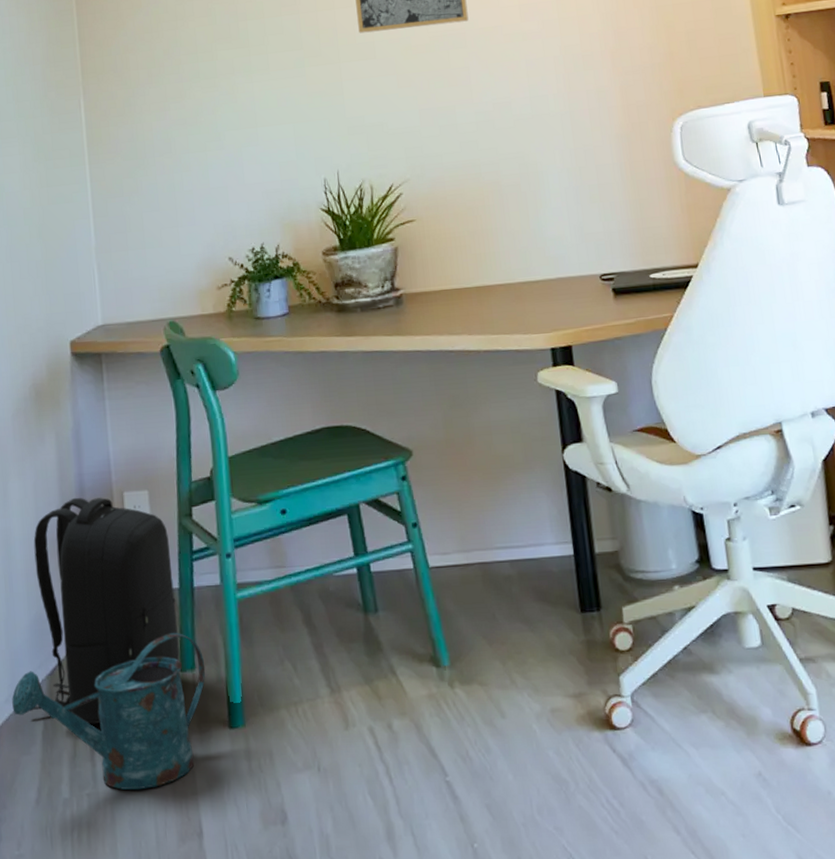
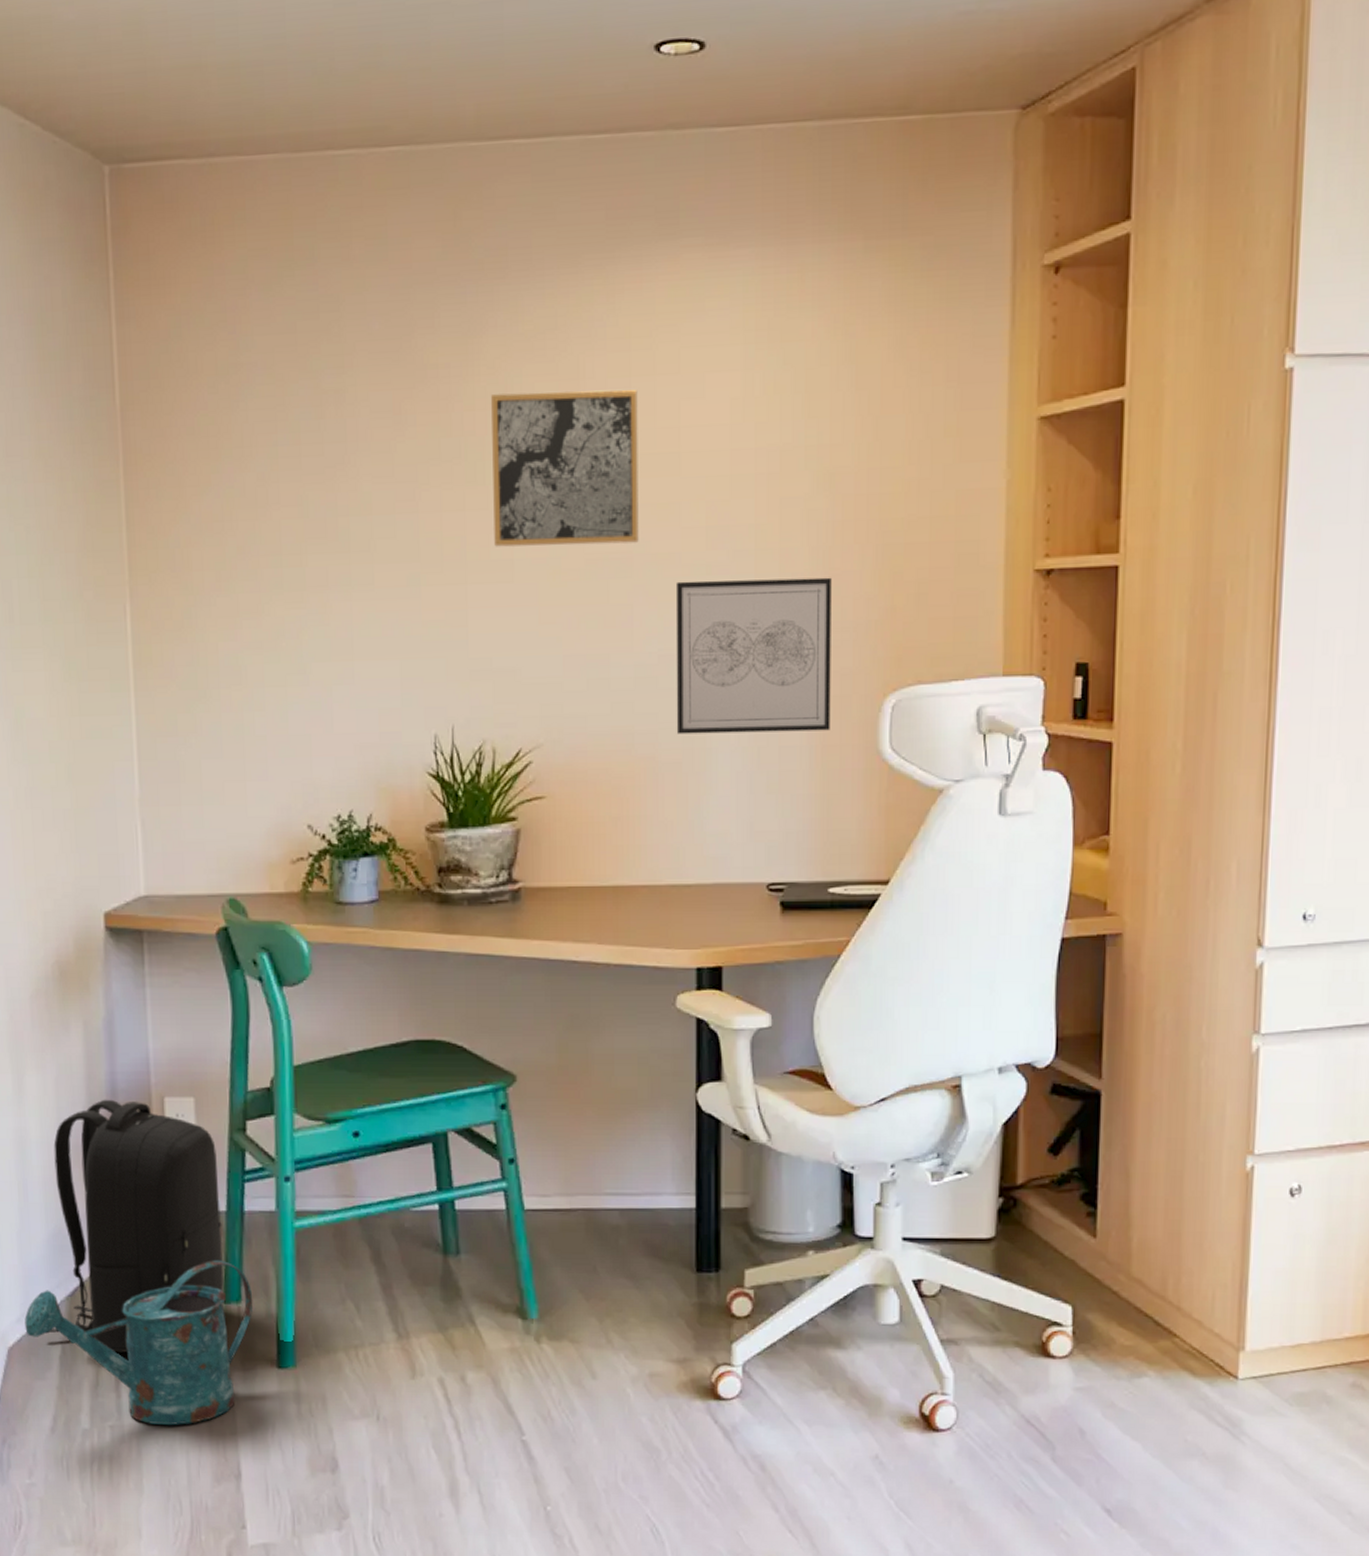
wall art: none [500,34,635,163] -> present [675,577,832,734]

